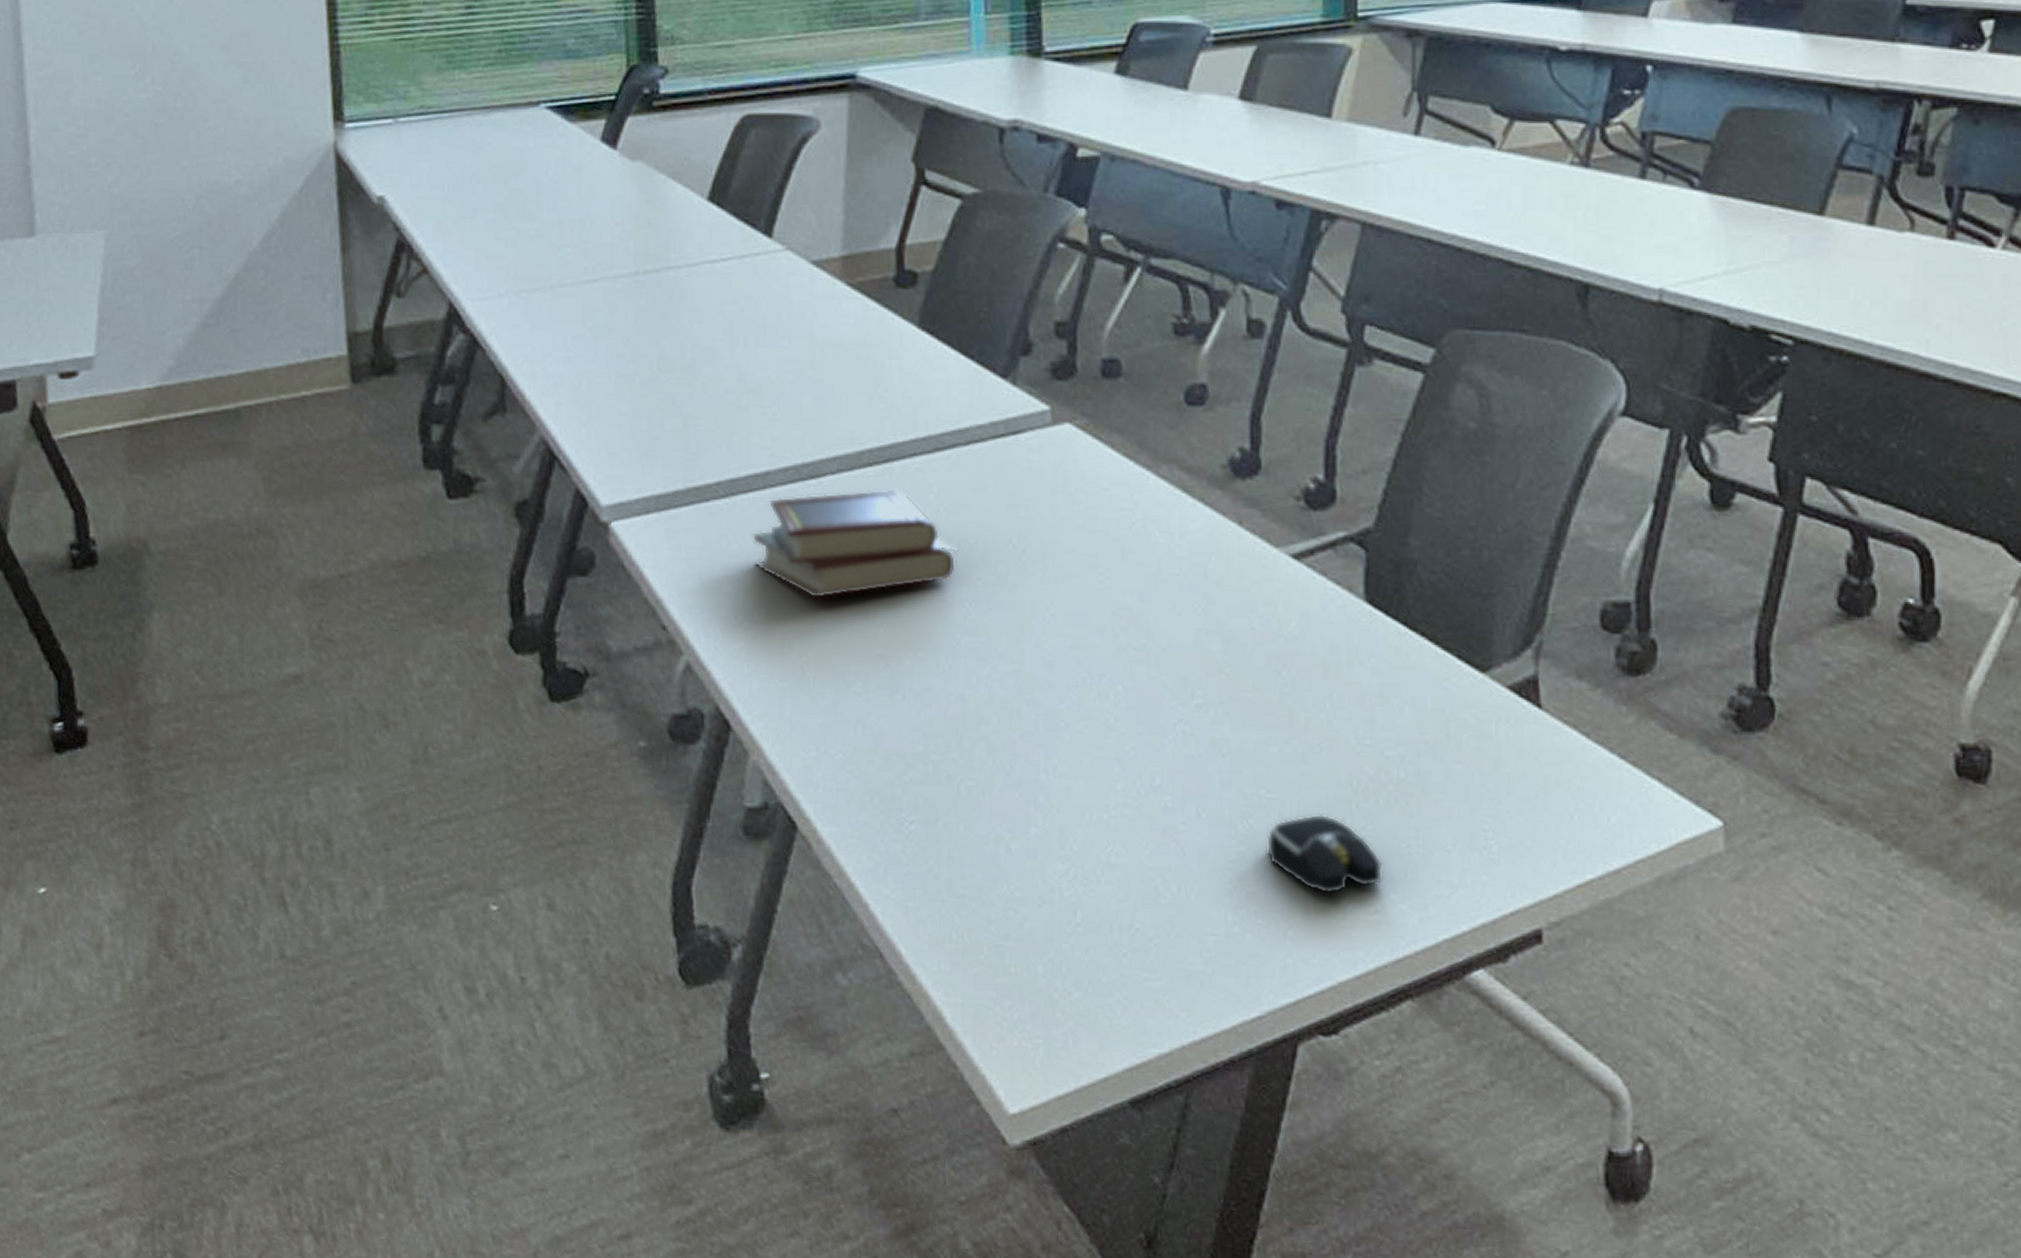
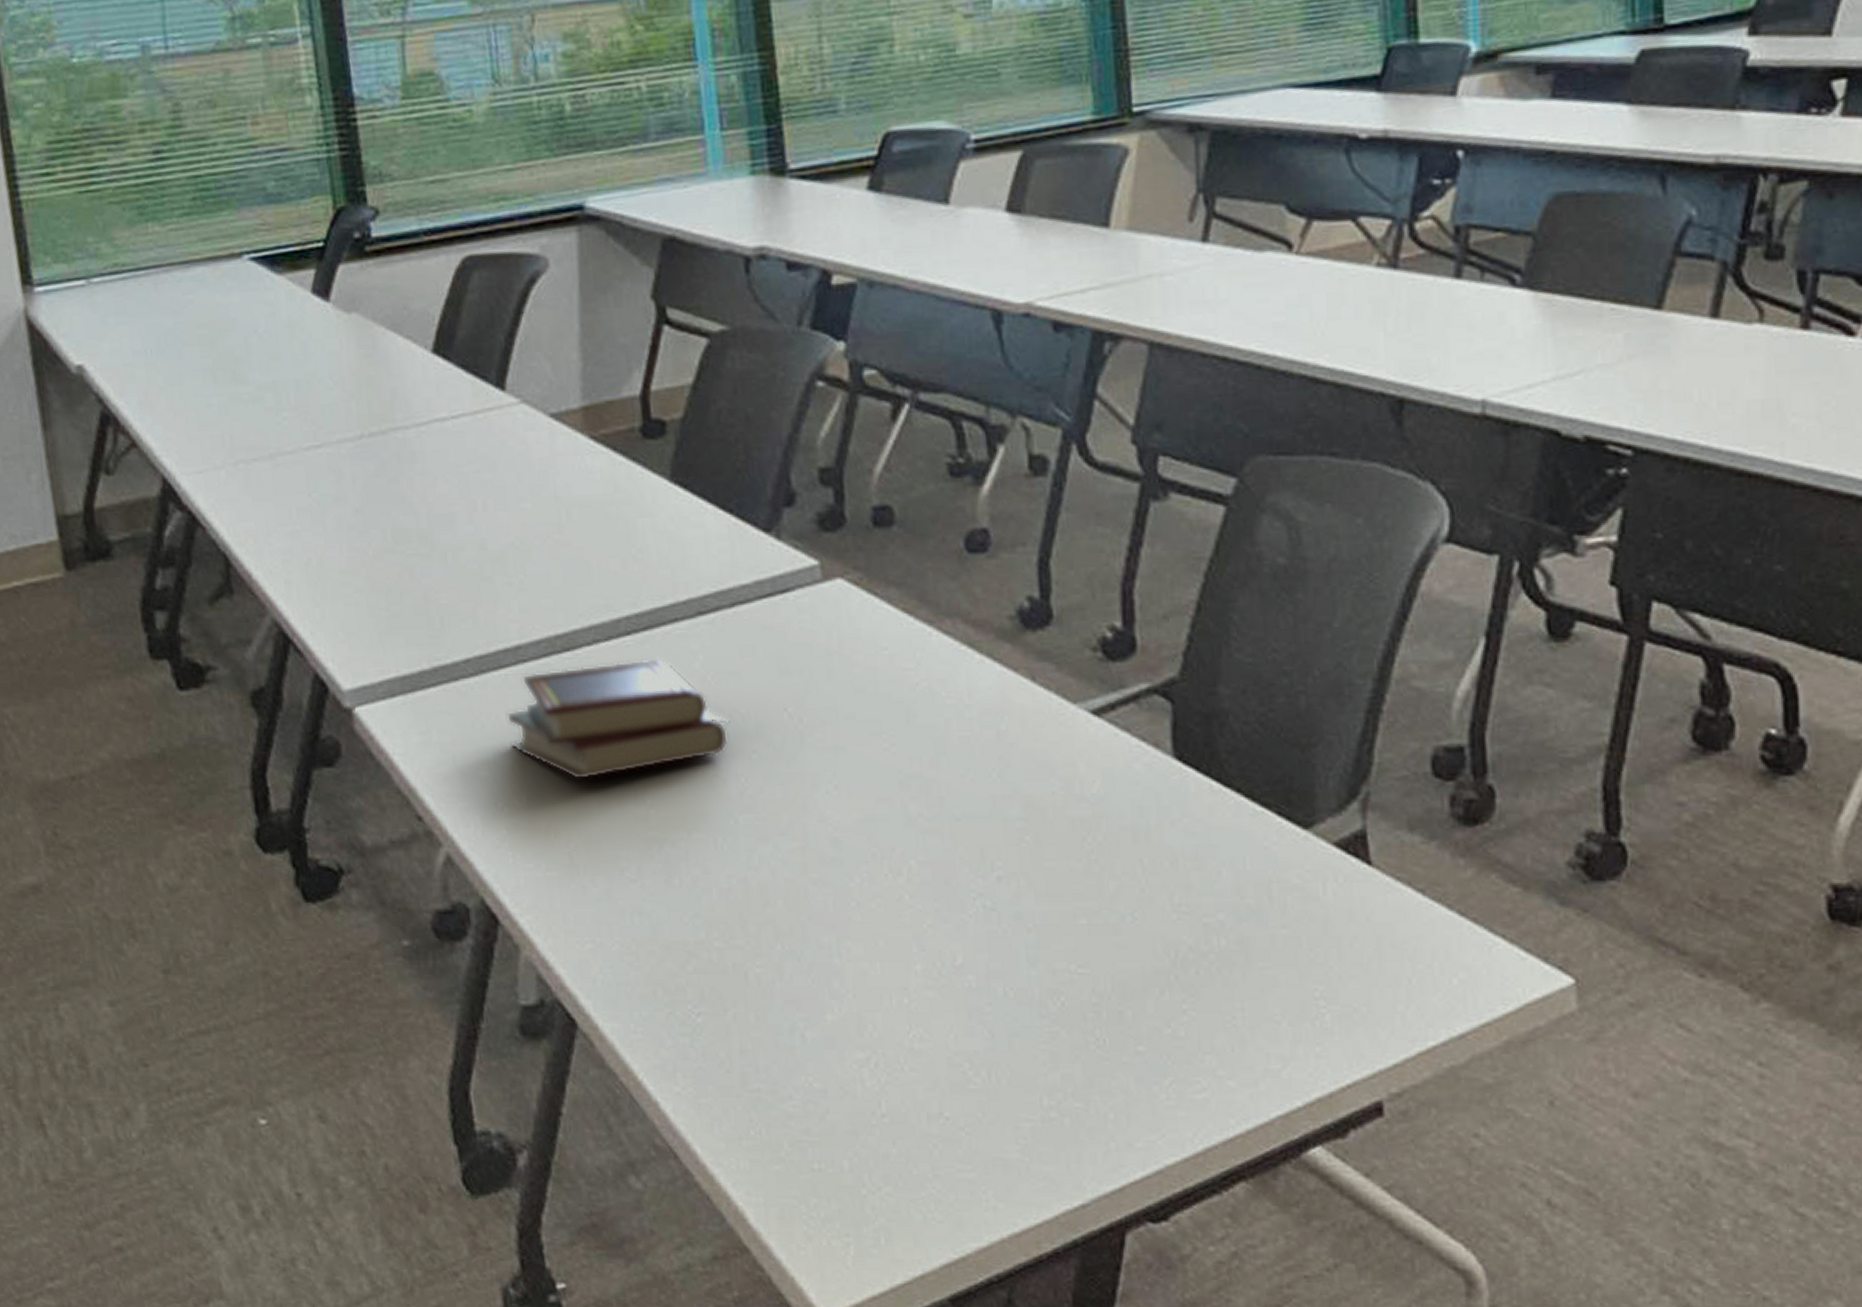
computer mouse: present [1267,813,1383,894] -> none [1081,988,1208,1072]

